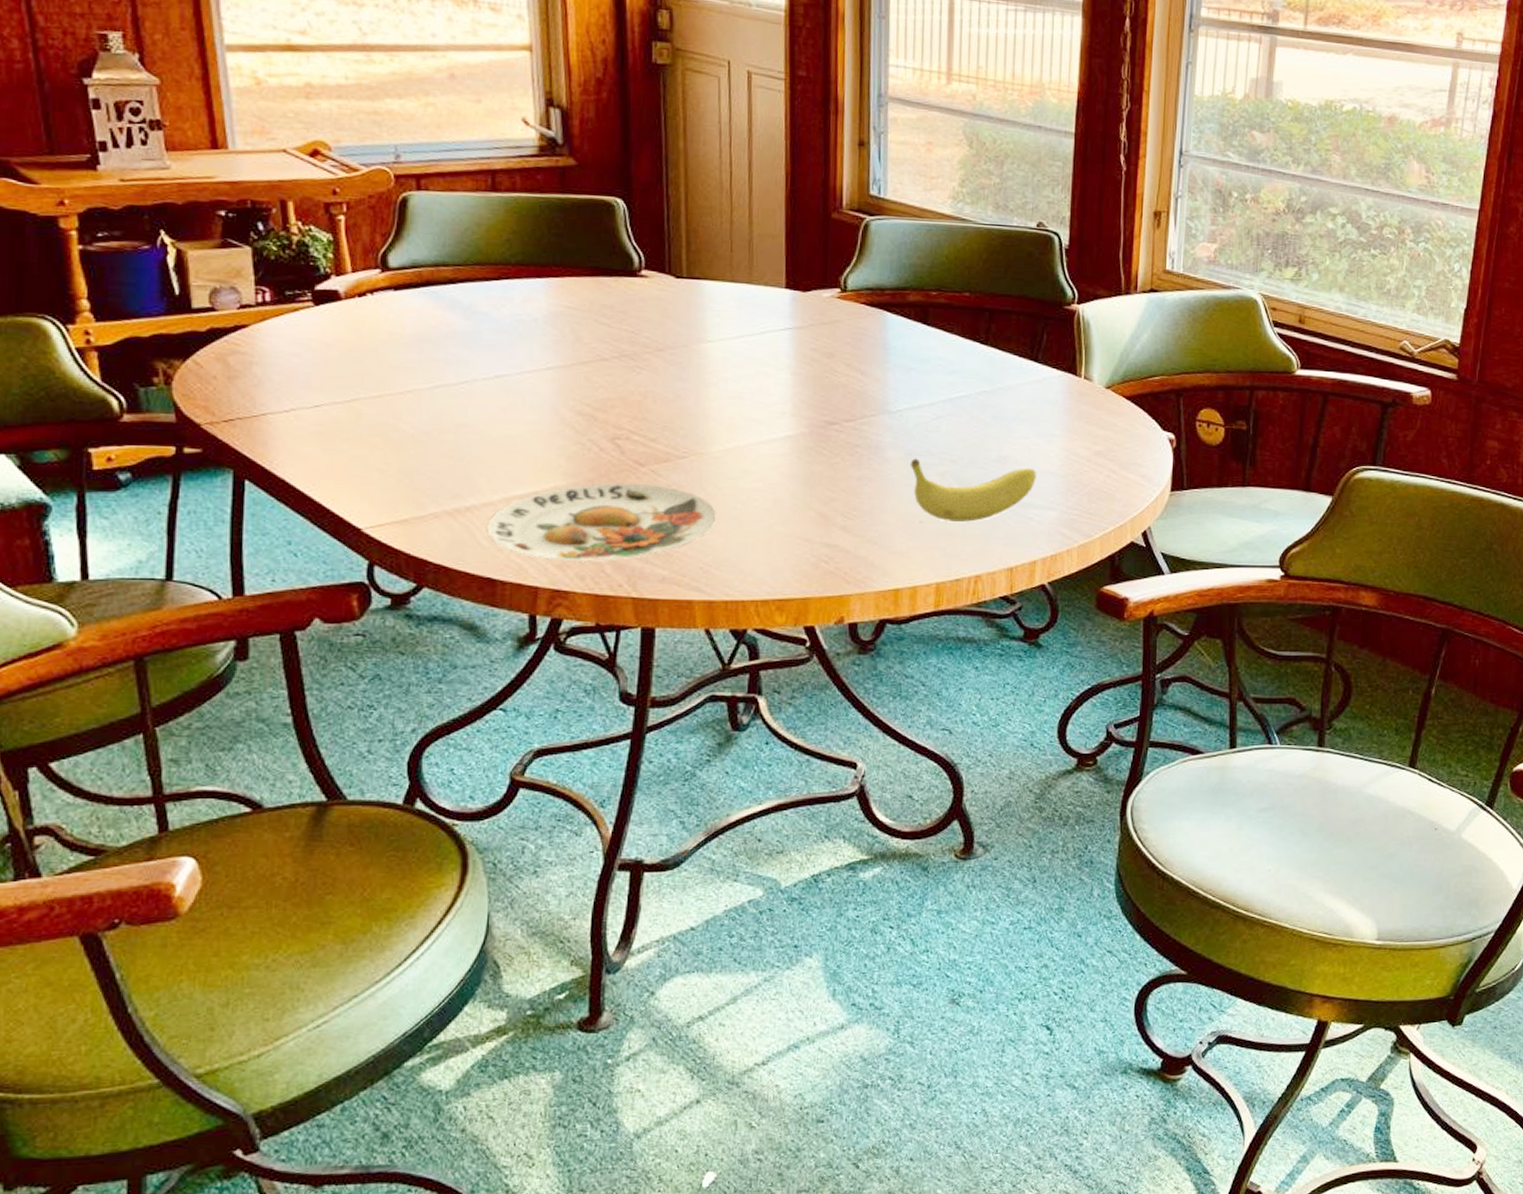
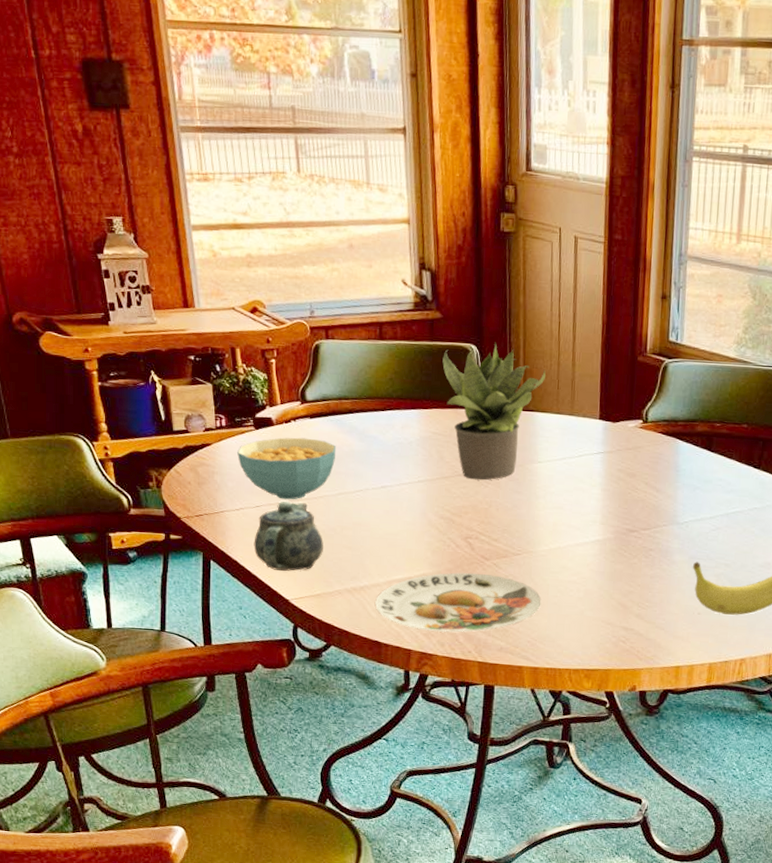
cereal bowl: none [287,315,432,397] -> present [237,437,337,500]
teapot: none [310,398,413,491] -> present [253,501,324,571]
potted plant: none [578,195,715,366] -> present [442,342,546,481]

